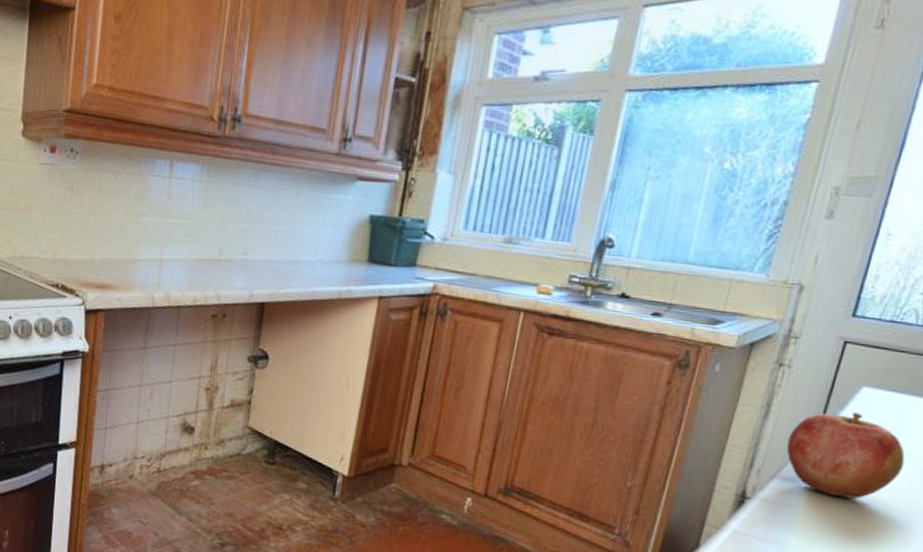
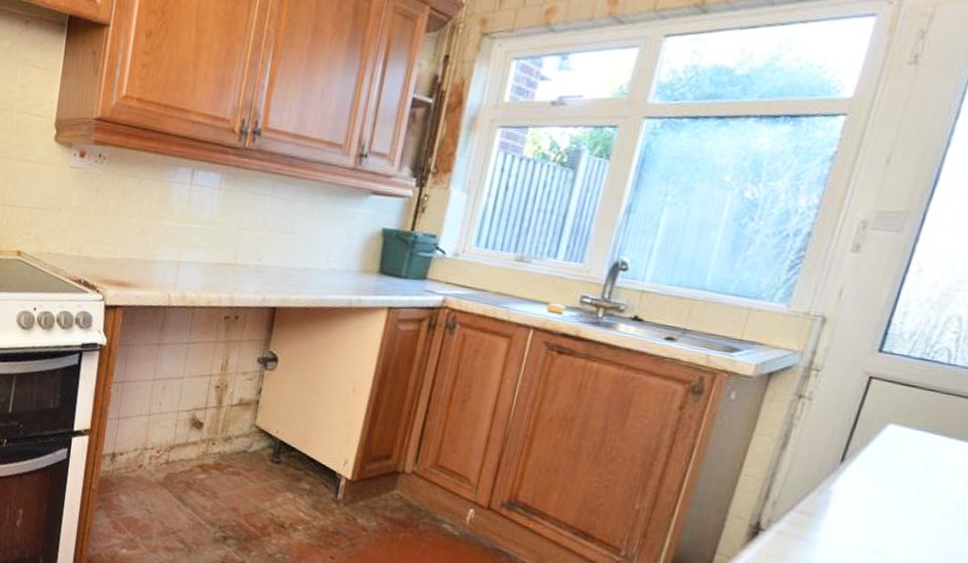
apple: present [786,412,905,499] -> none [805,448,934,539]

